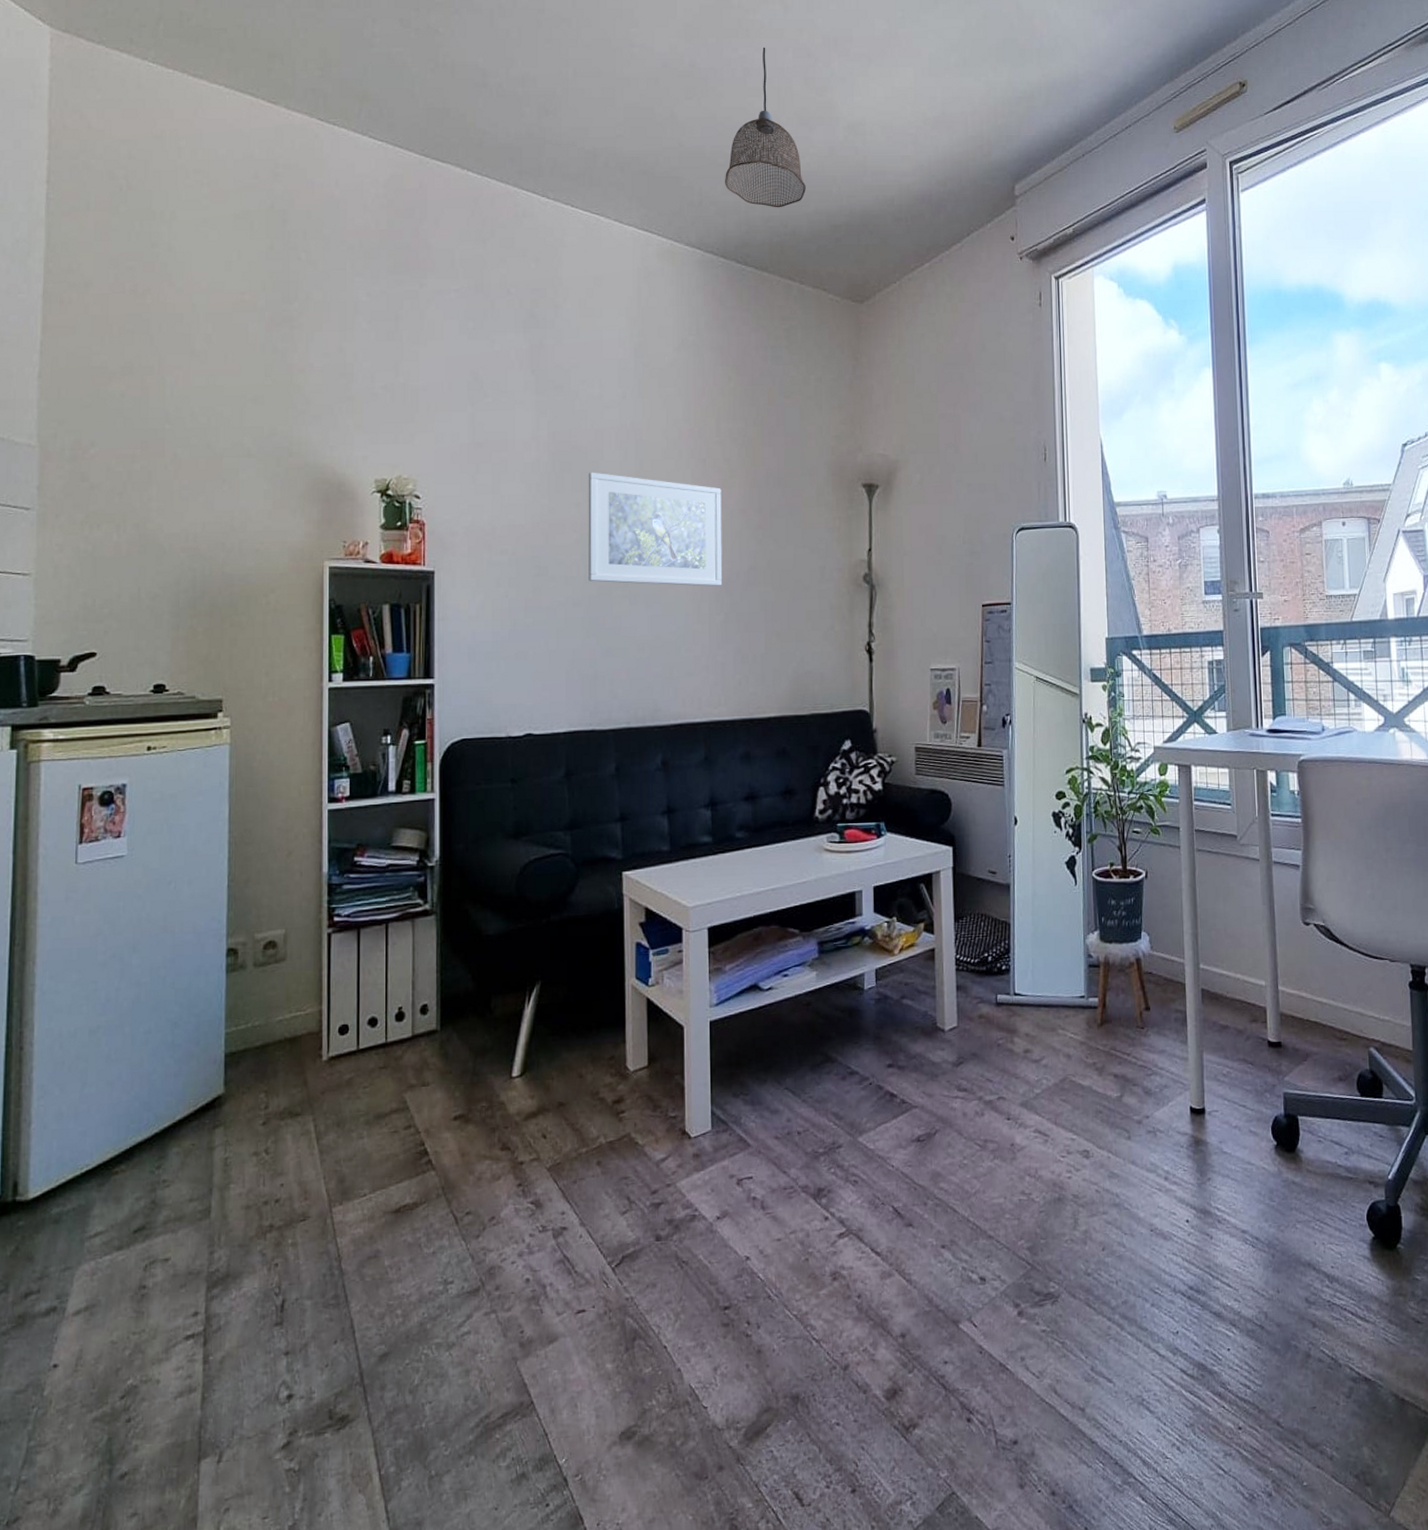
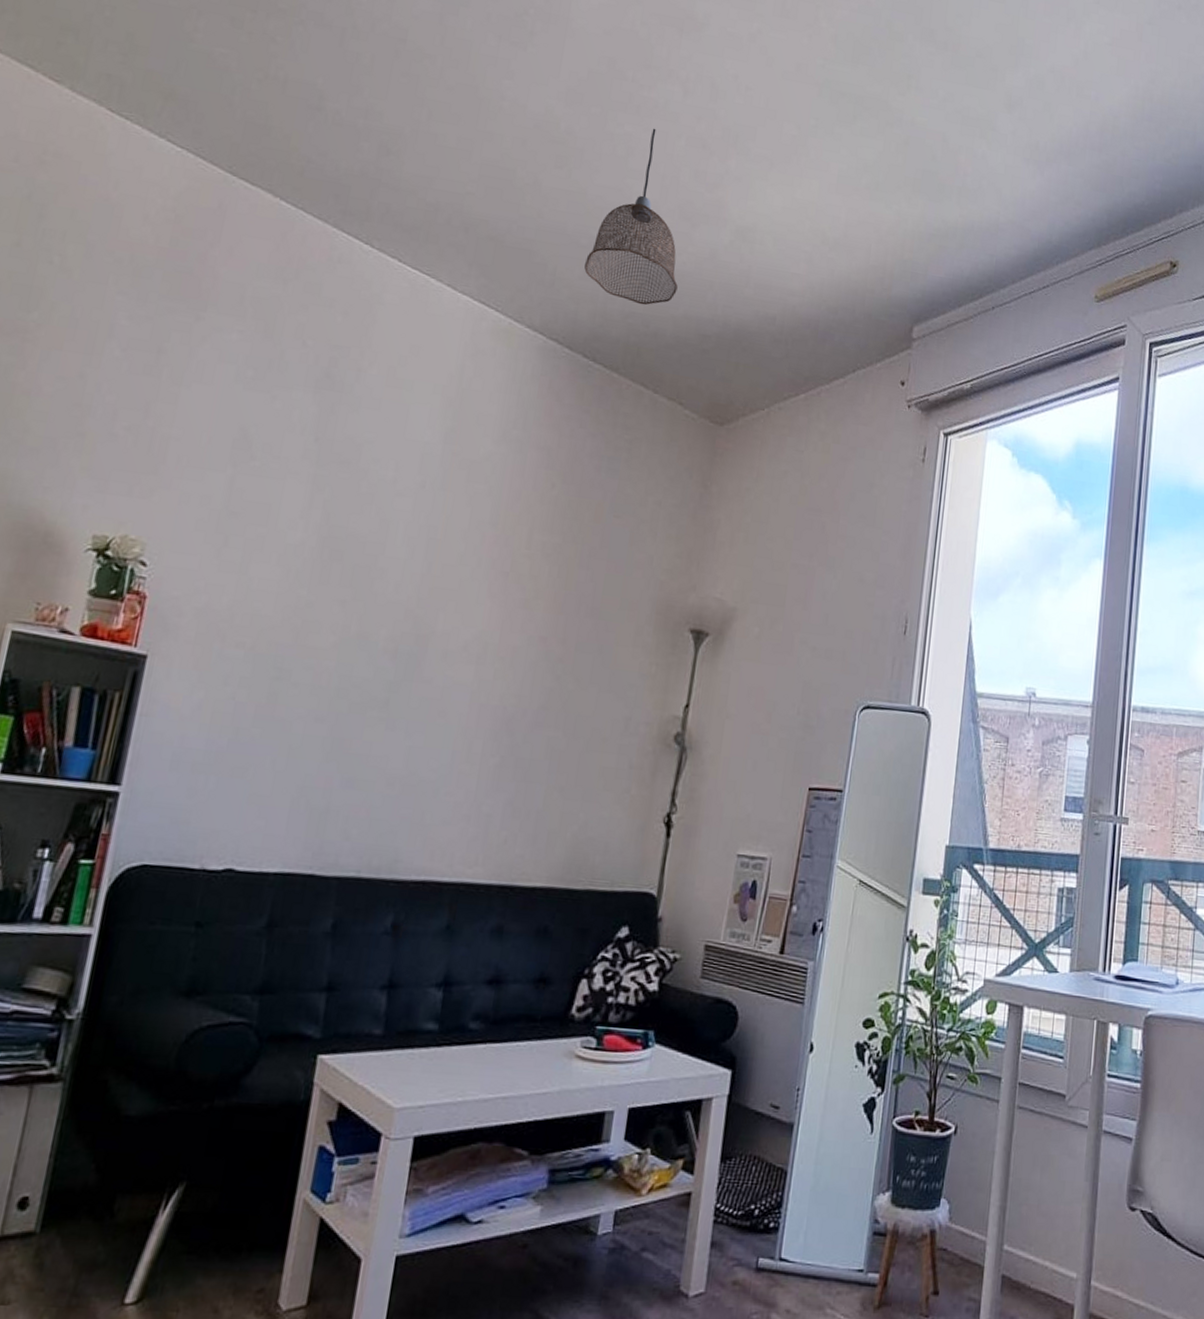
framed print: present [588,472,723,586] -> none [340,566,522,723]

